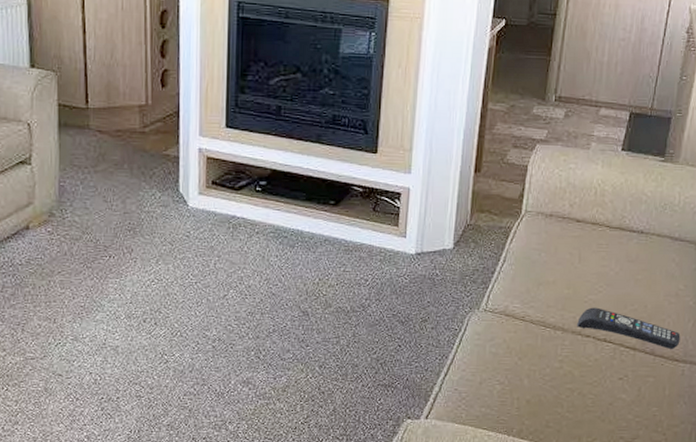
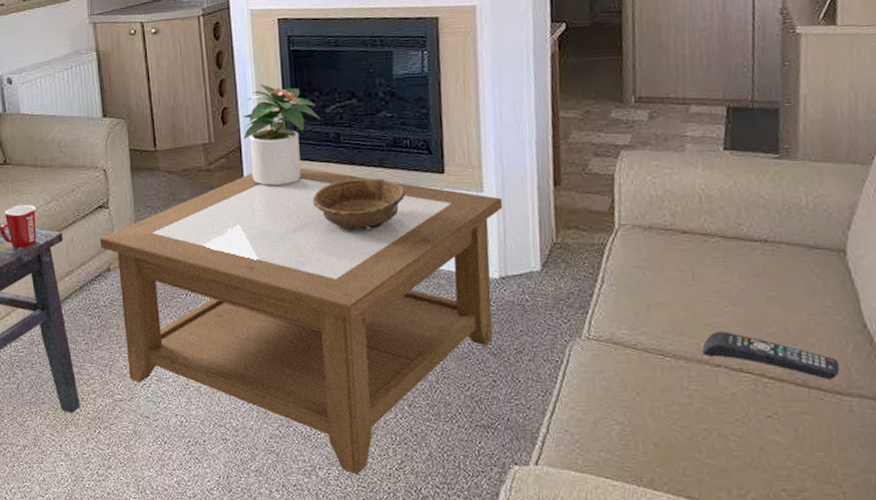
coffee table: none [18,137,427,428] -> present [99,167,503,475]
potted plant: none [182,49,264,154] -> present [242,84,321,187]
decorative bowl: none [247,152,338,203] -> present [312,178,405,230]

